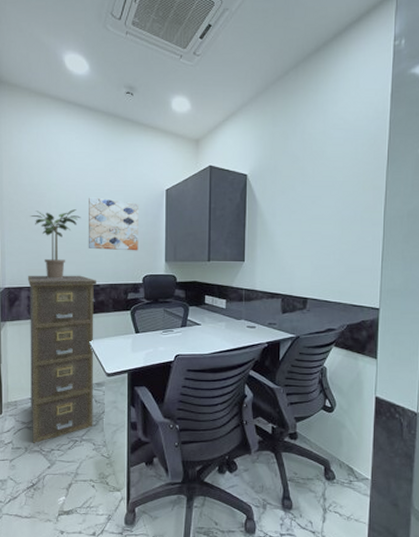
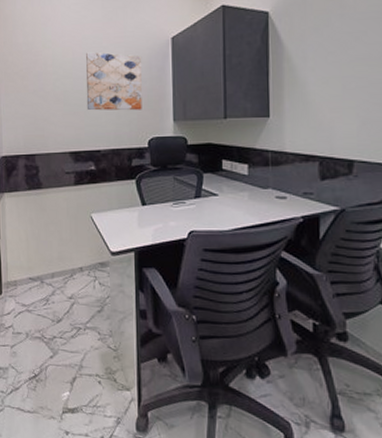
filing cabinet: present [27,275,97,443] -> none [24,140,98,329]
potted plant: present [30,209,82,279] -> none [26,67,79,145]

